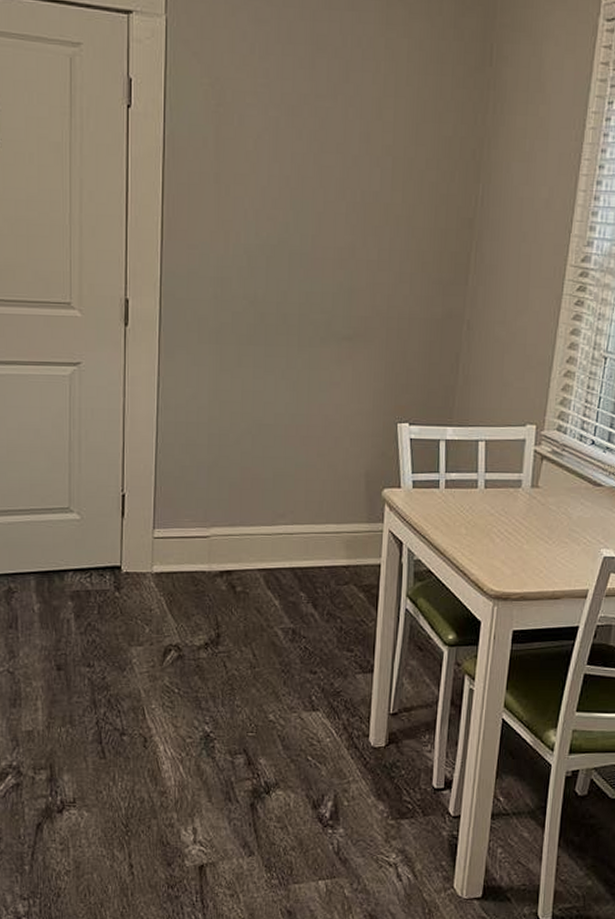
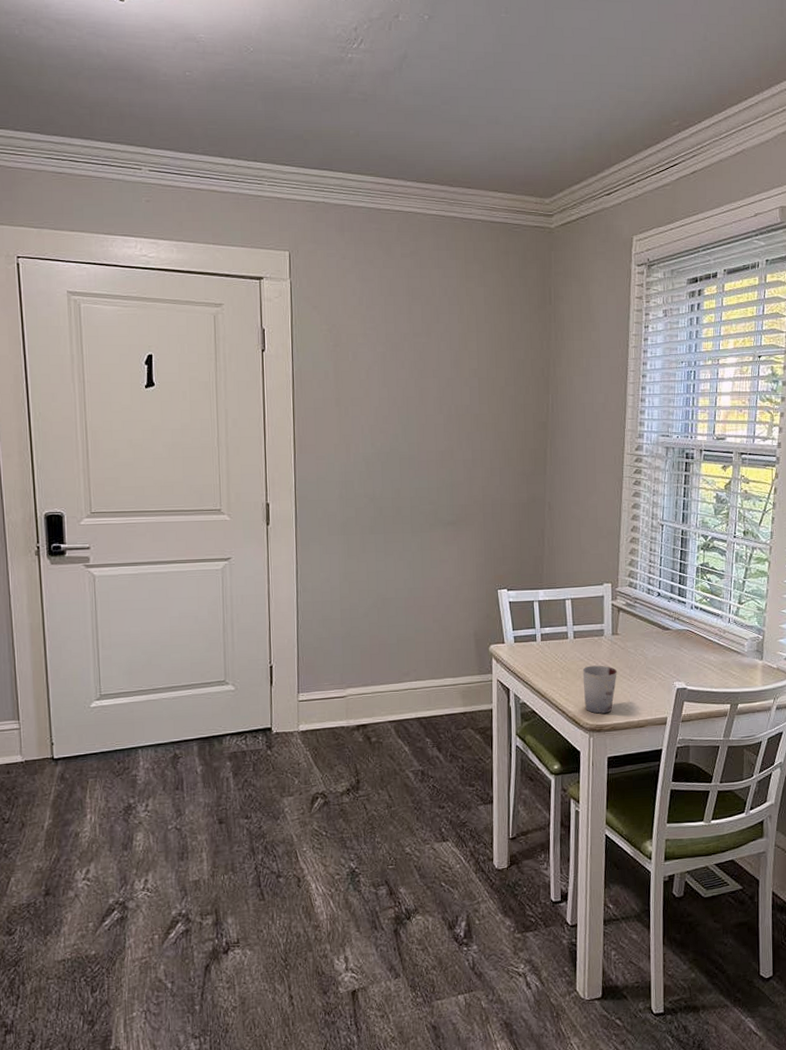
cup: none [491,522,533,579] -> present [582,665,617,714]

